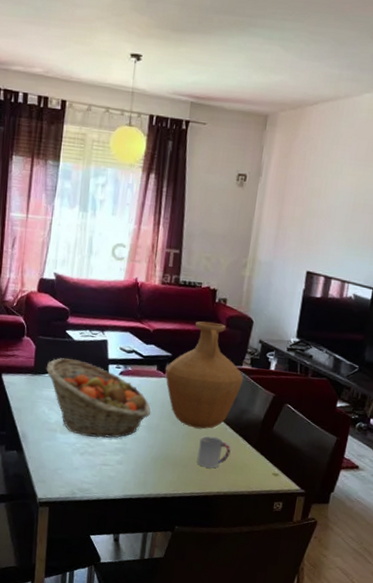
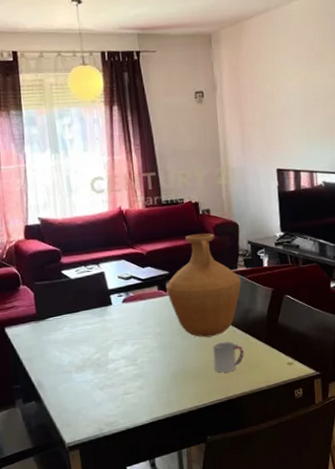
fruit basket: present [46,358,151,438] -> none [48,297,160,370]

